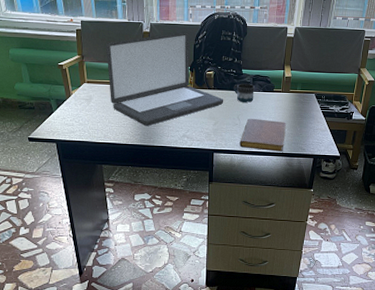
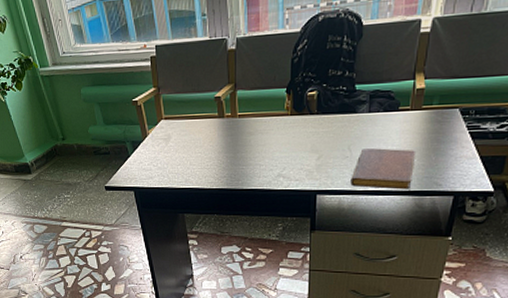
laptop: present [106,32,224,126] -> none [185,43,331,166]
mug: present [233,83,256,103] -> none [343,102,373,128]

